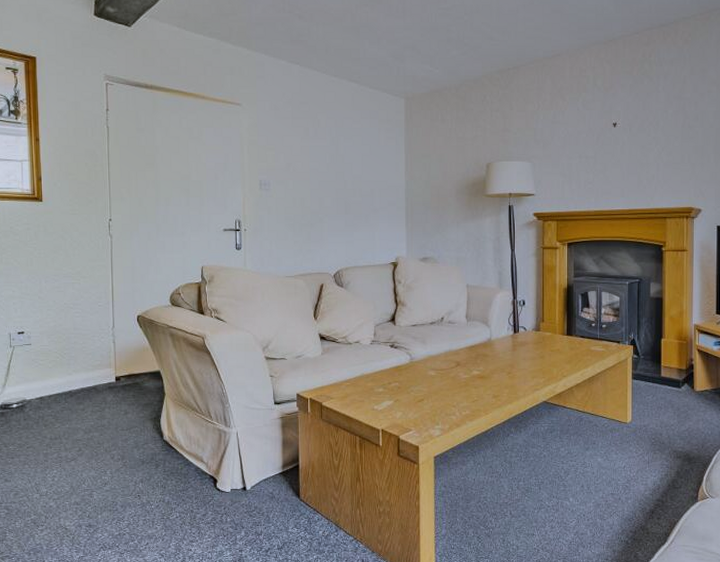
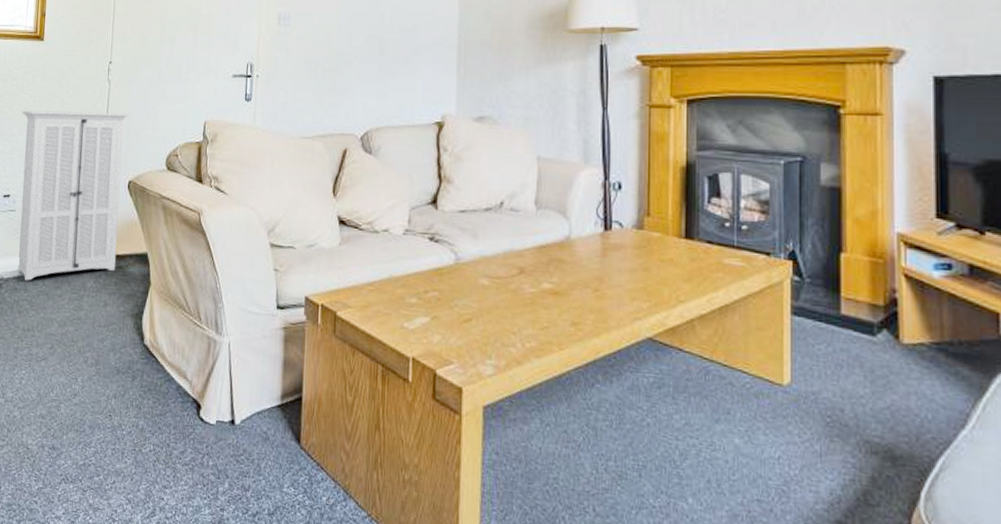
storage cabinet: none [27,261,133,400] -> present [18,110,129,281]

